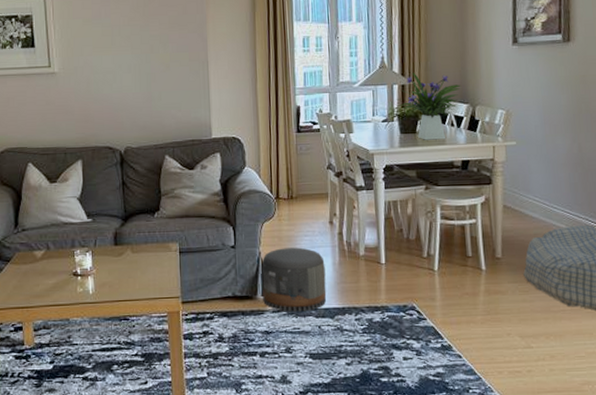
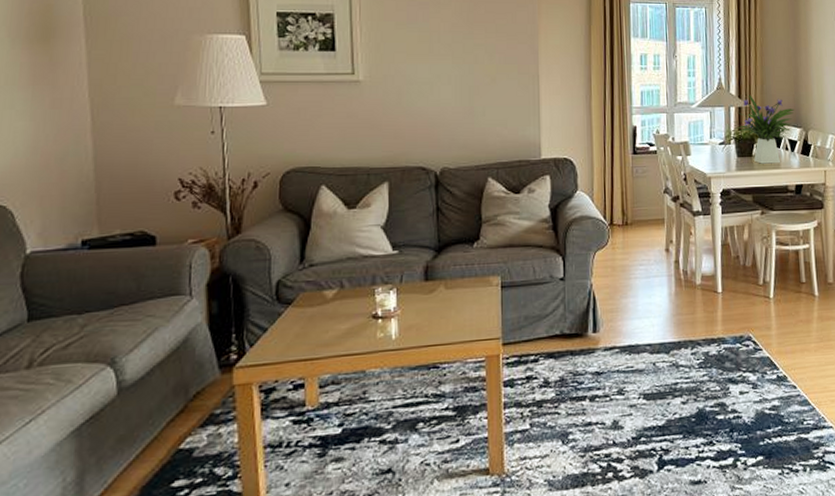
pouf: present [261,247,327,312] -> none [593,278,662,349]

